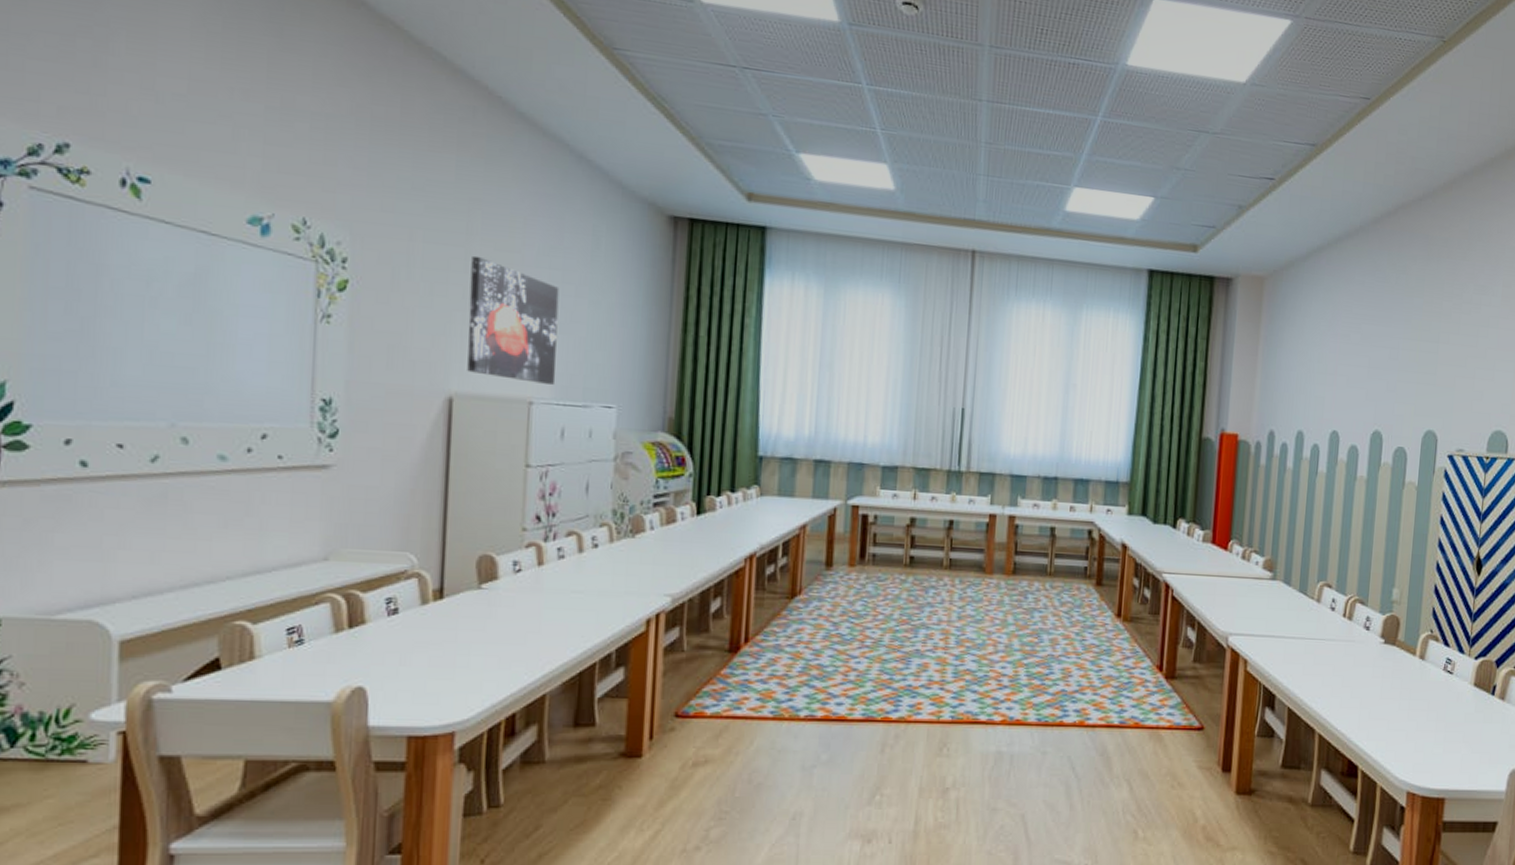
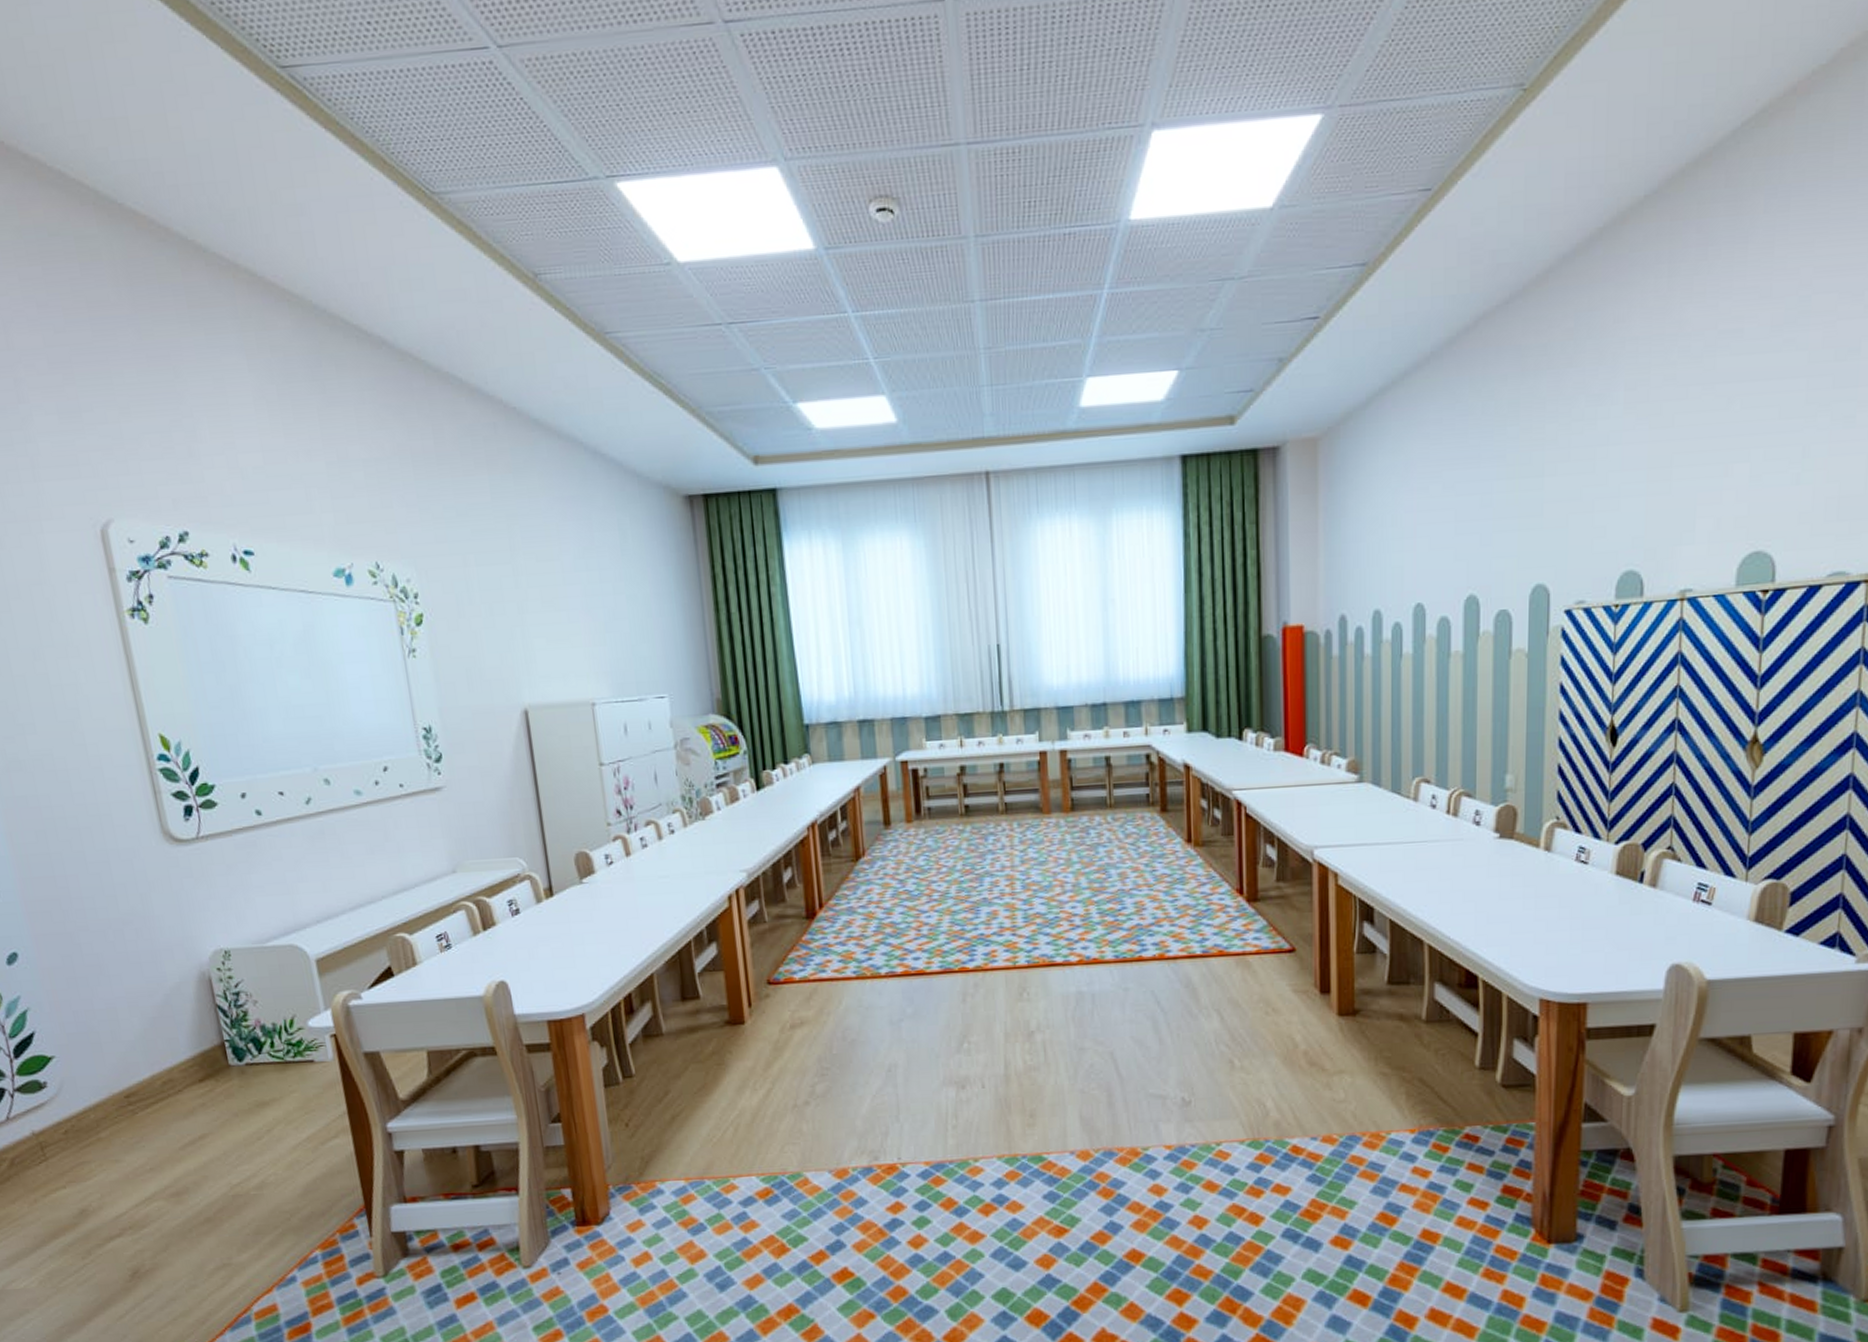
wall art: present [467,255,559,385] -> none [519,570,612,685]

